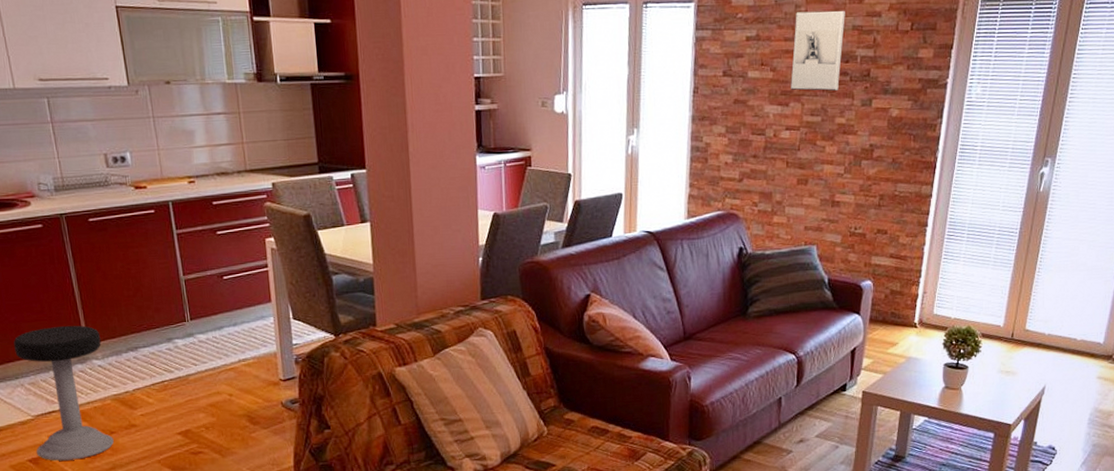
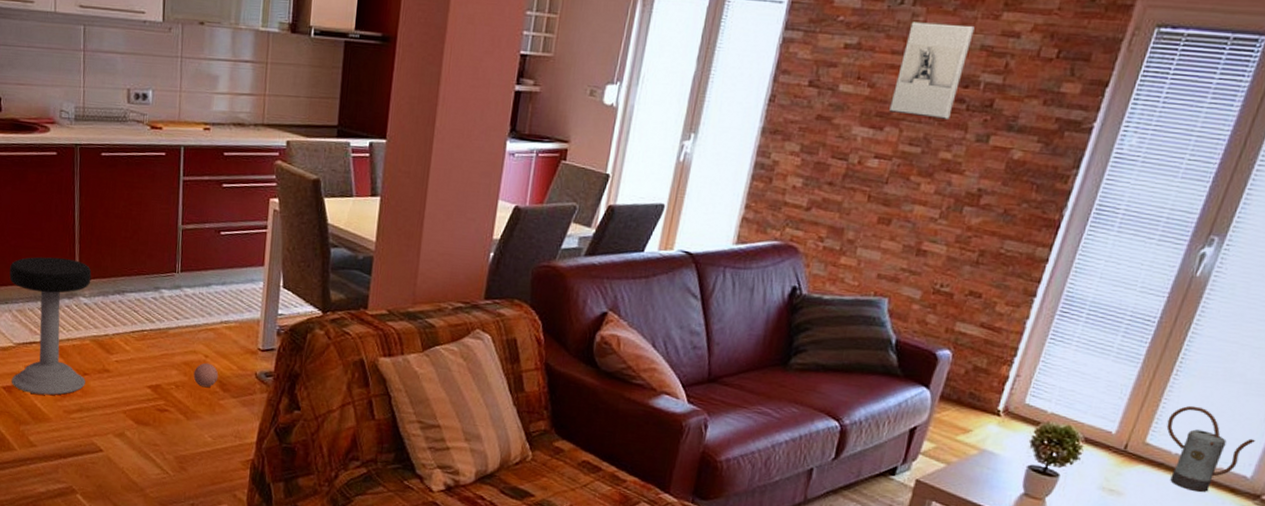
ball: none [221,401,246,425] -> present [193,362,219,388]
watering can: none [1039,294,1101,361] -> present [1166,405,1255,492]

